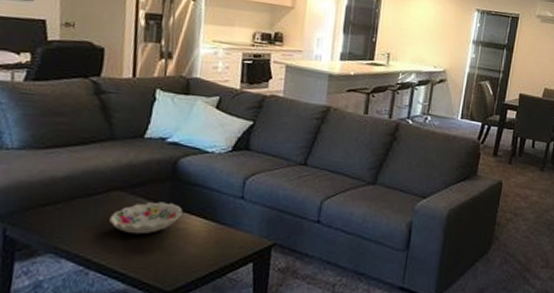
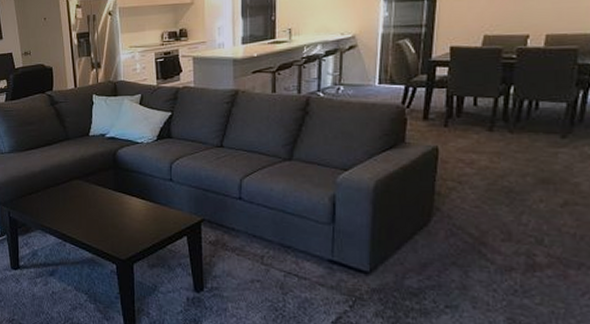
decorative bowl: present [109,202,183,235] -> none [74,187,125,214]

